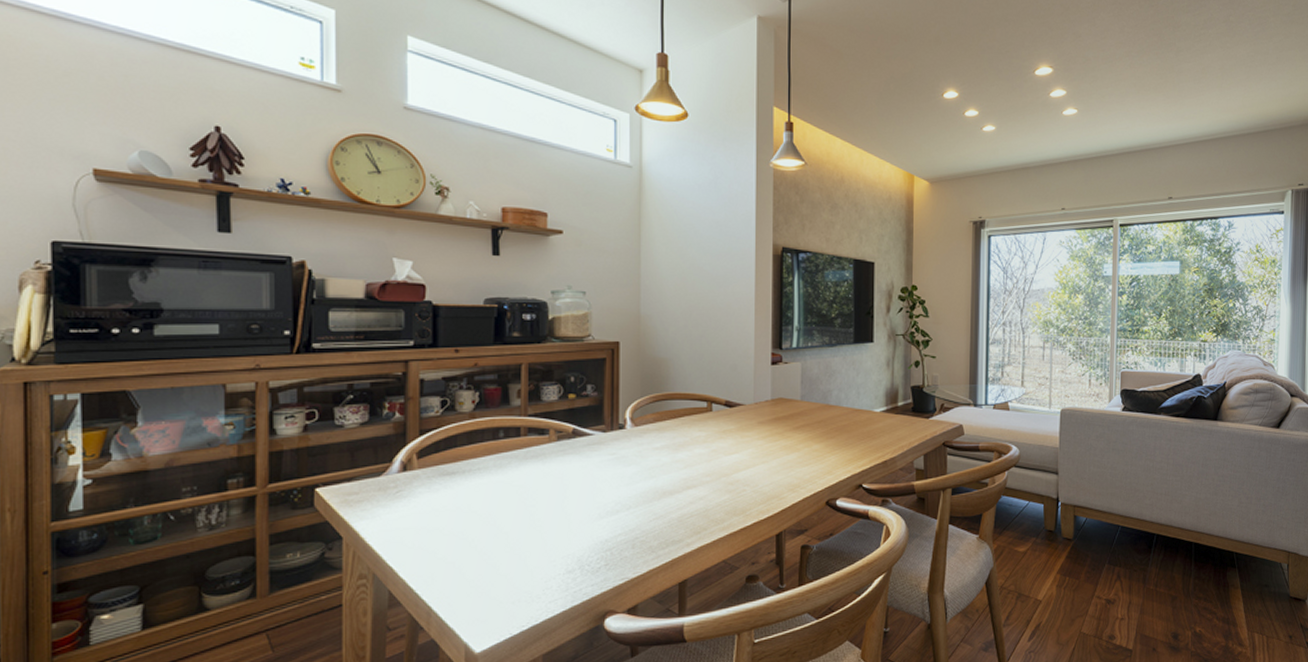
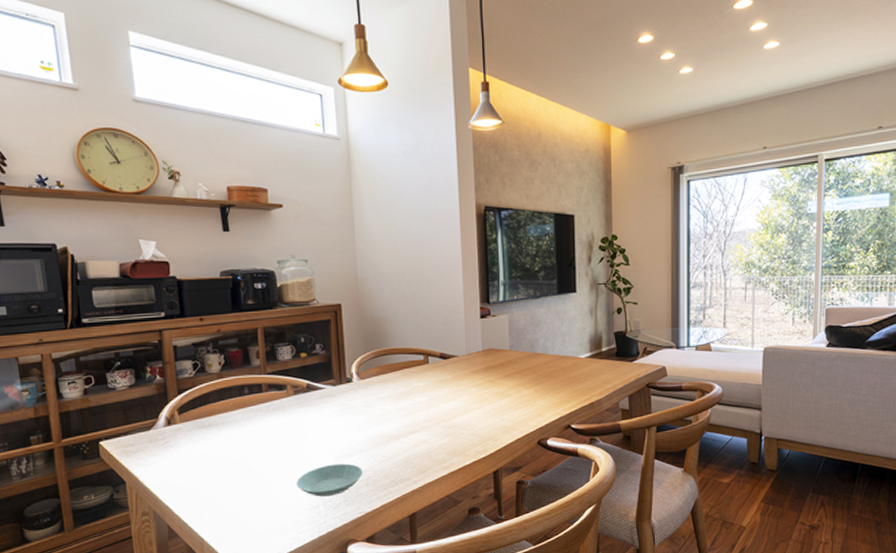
saucer: none [551,521,629,560] -> present [296,463,363,497]

